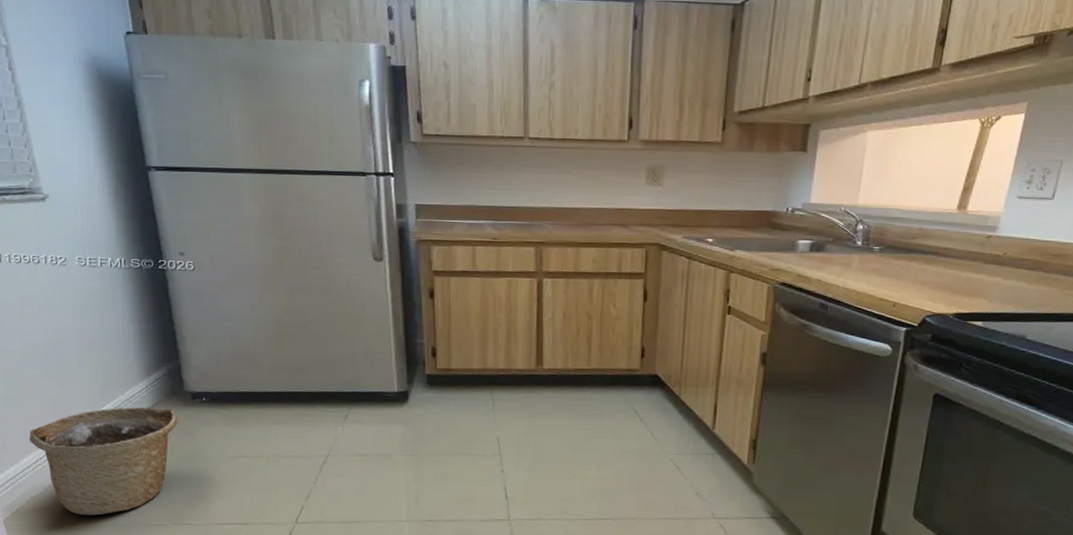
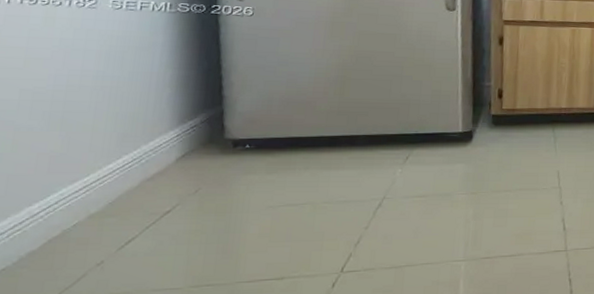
basket: present [28,407,178,516] -> none [8,157,213,286]

